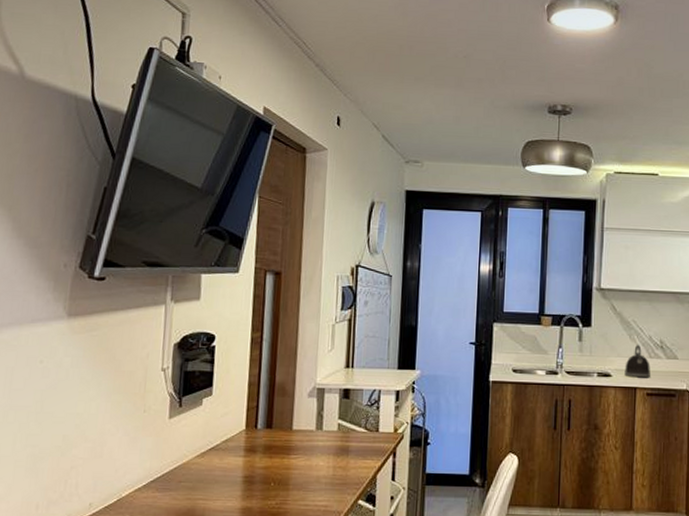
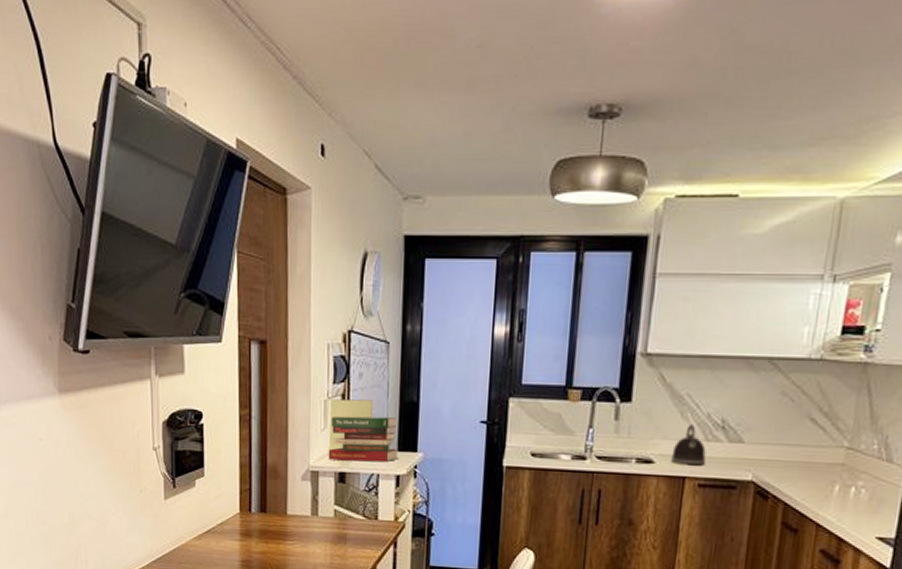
book: none [334,323,377,370] -> present [327,399,374,451]
books: none [334,338,398,380] -> present [328,415,398,463]

